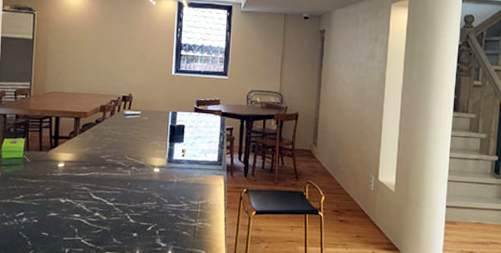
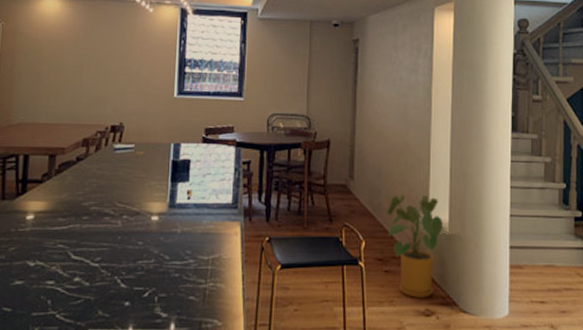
house plant: none [344,160,396,243] -> present [388,194,450,298]

